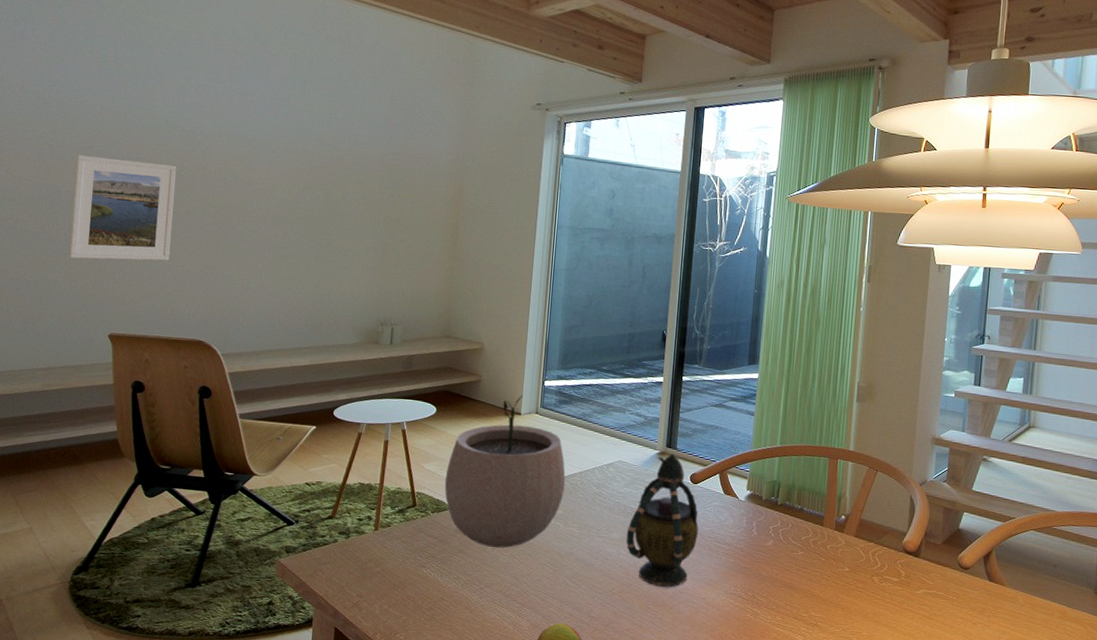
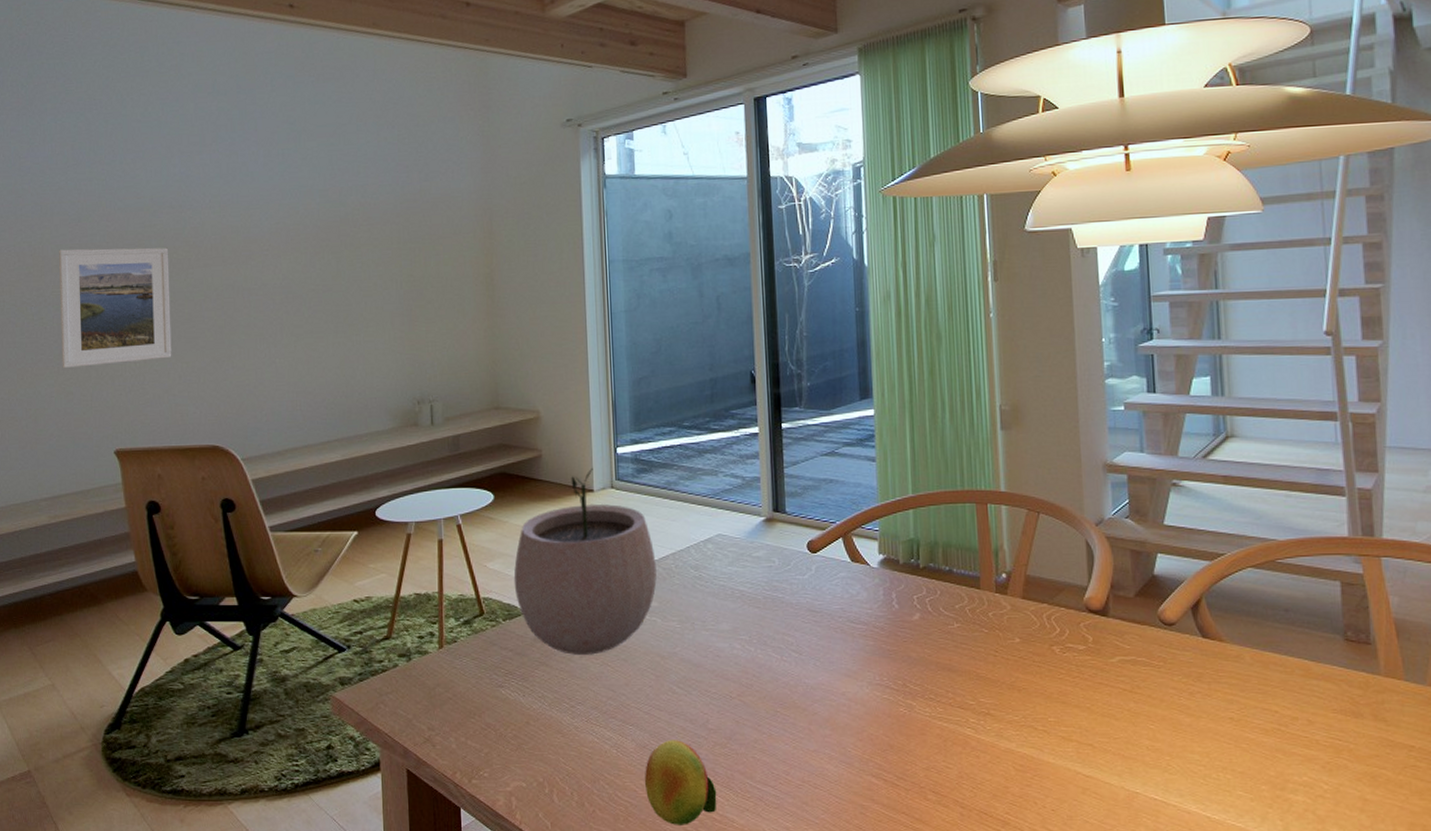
teapot: present [626,453,699,588] -> none [738,518,826,685]

